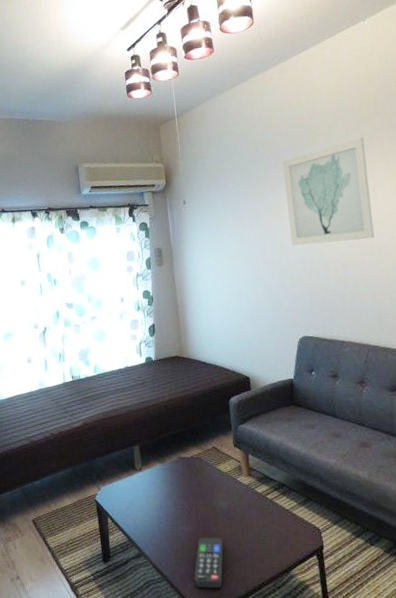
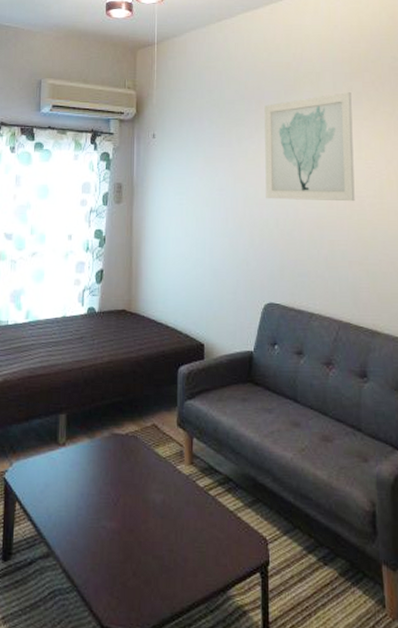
remote control: present [194,537,224,589] -> none [111,538,151,607]

